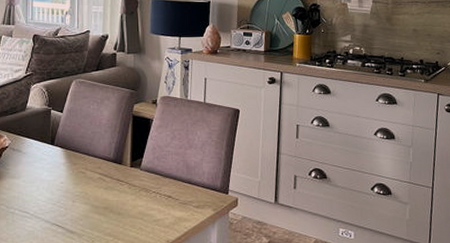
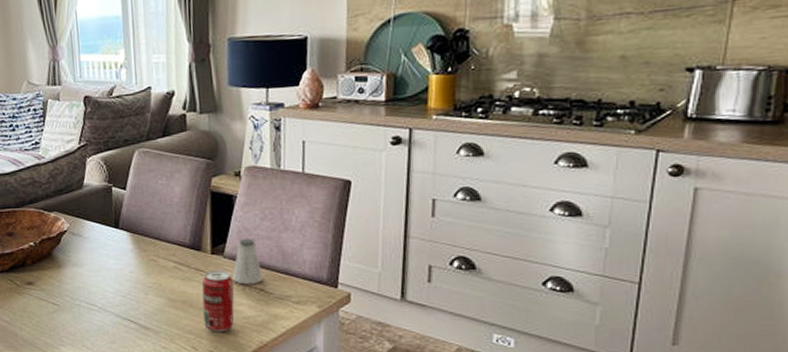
beverage can: none [121,180,147,234] -> present [202,270,235,332]
saltshaker: none [146,153,171,193] -> present [232,238,263,285]

